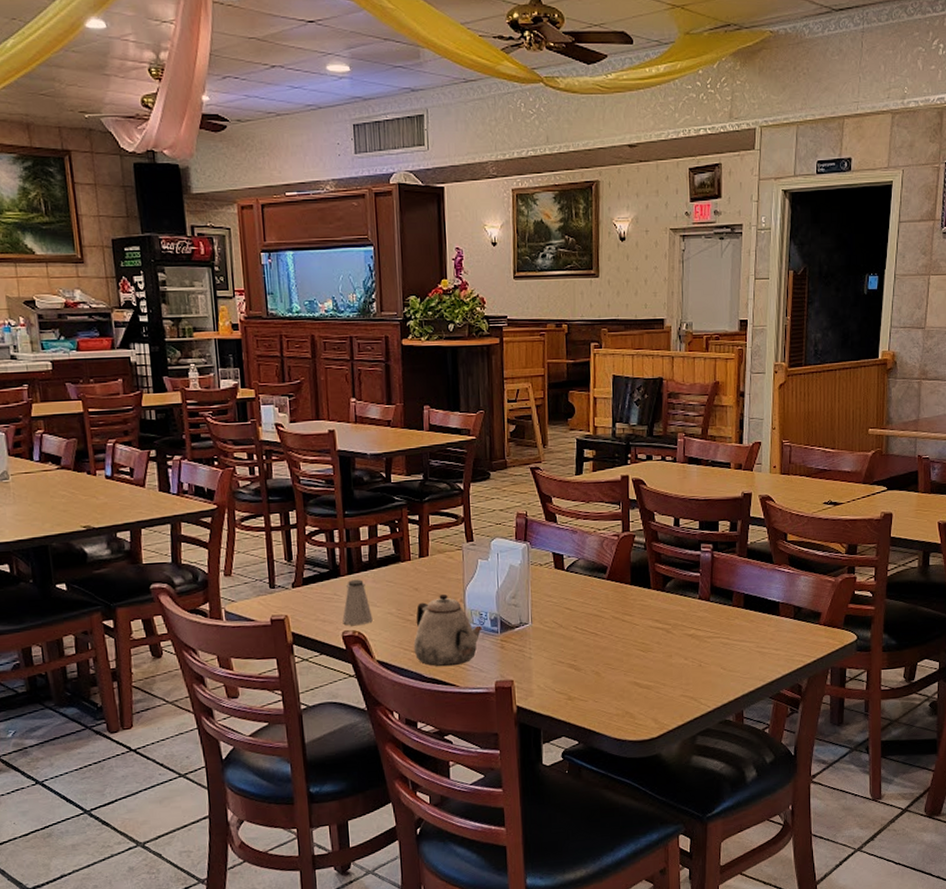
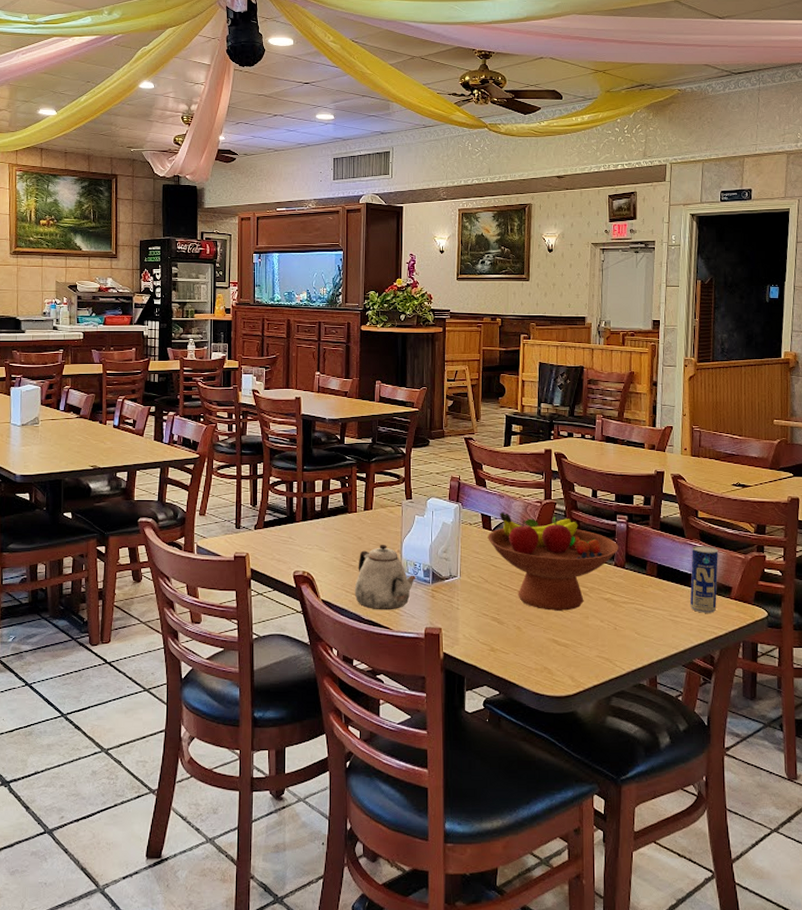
saltshaker: present [342,579,373,625] -> none [295,526,321,566]
fruit bowl: none [560,548,704,652] -> present [488,511,620,611]
beverage can: none [777,571,808,642] -> present [690,546,718,613]

